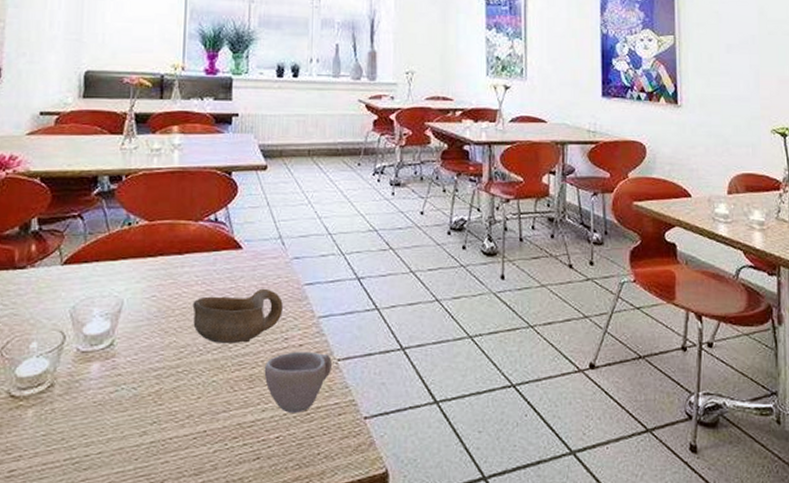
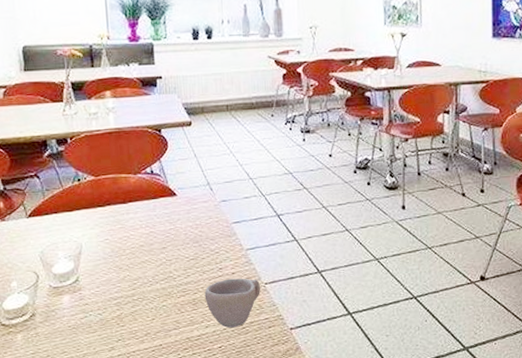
bowl: present [192,288,283,344] -> none [140,228,216,276]

